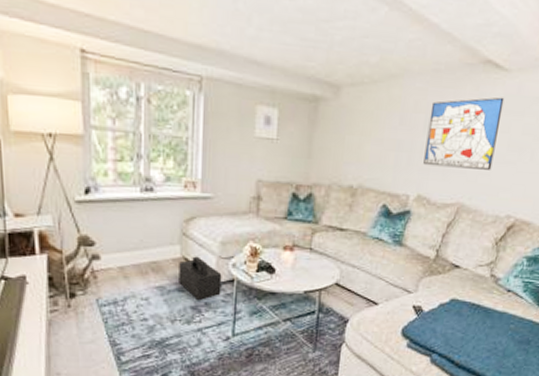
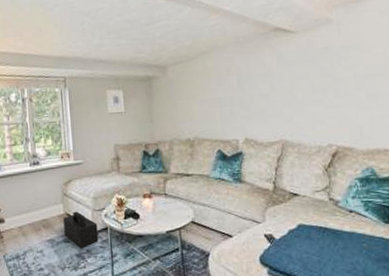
wall art: present [423,97,505,170] -> none [239,52,303,114]

